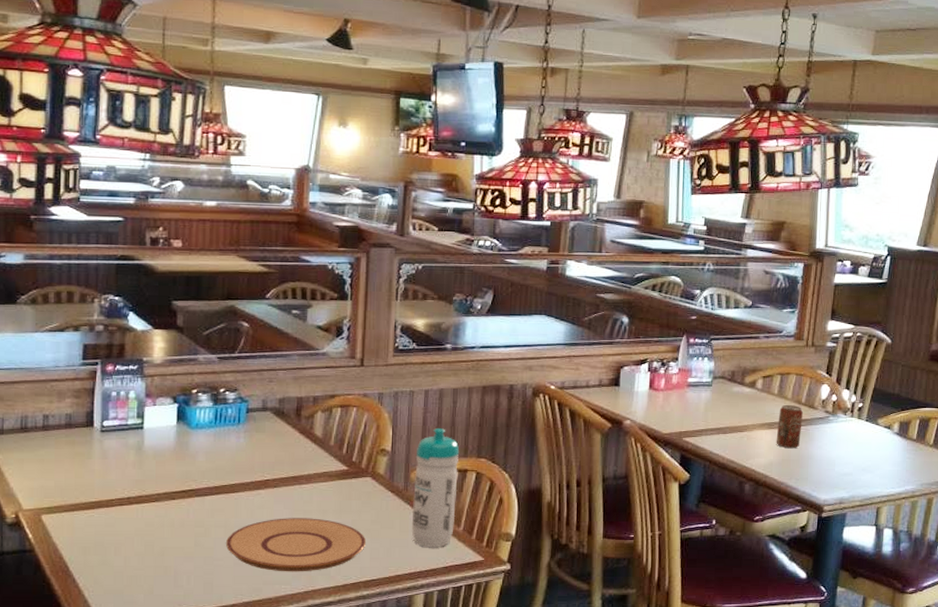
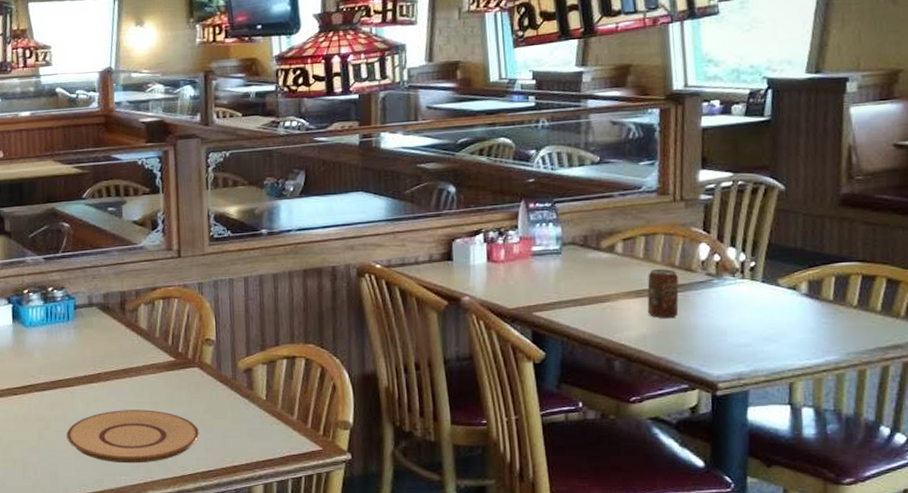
water bottle: present [411,427,460,547] -> none [241,314,288,437]

